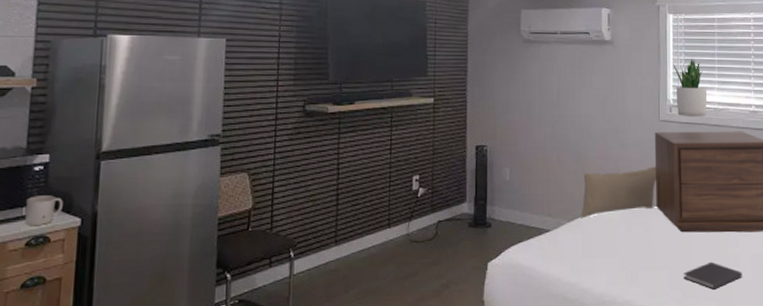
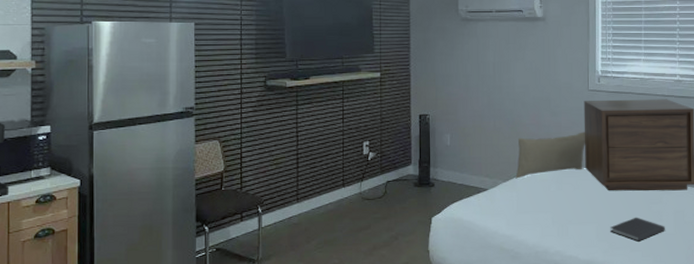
mug: present [25,195,64,227] -> none [33,160,65,187]
planter: present [673,59,707,117] -> none [601,33,633,87]

